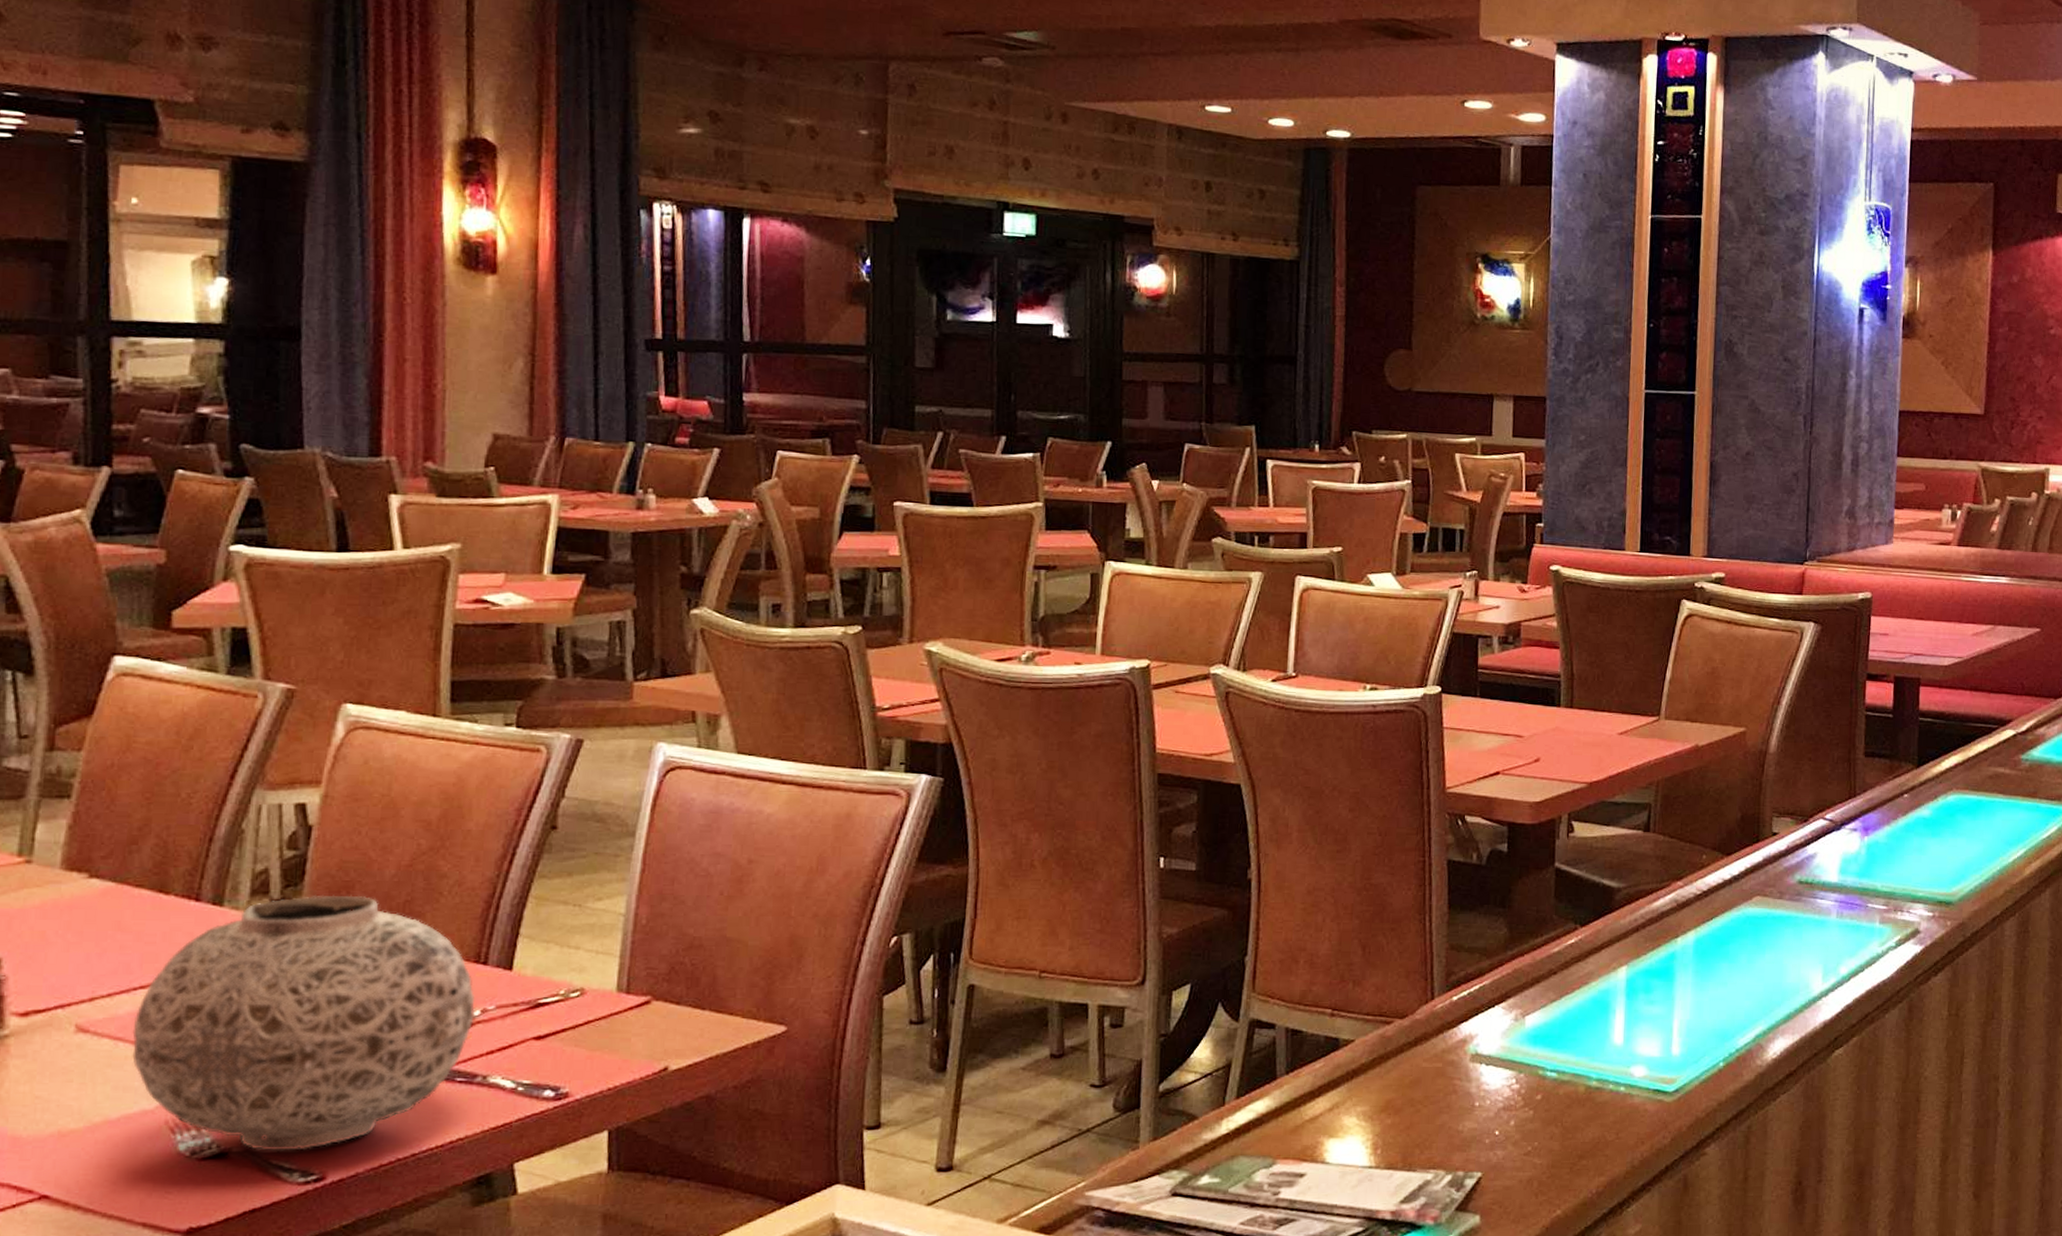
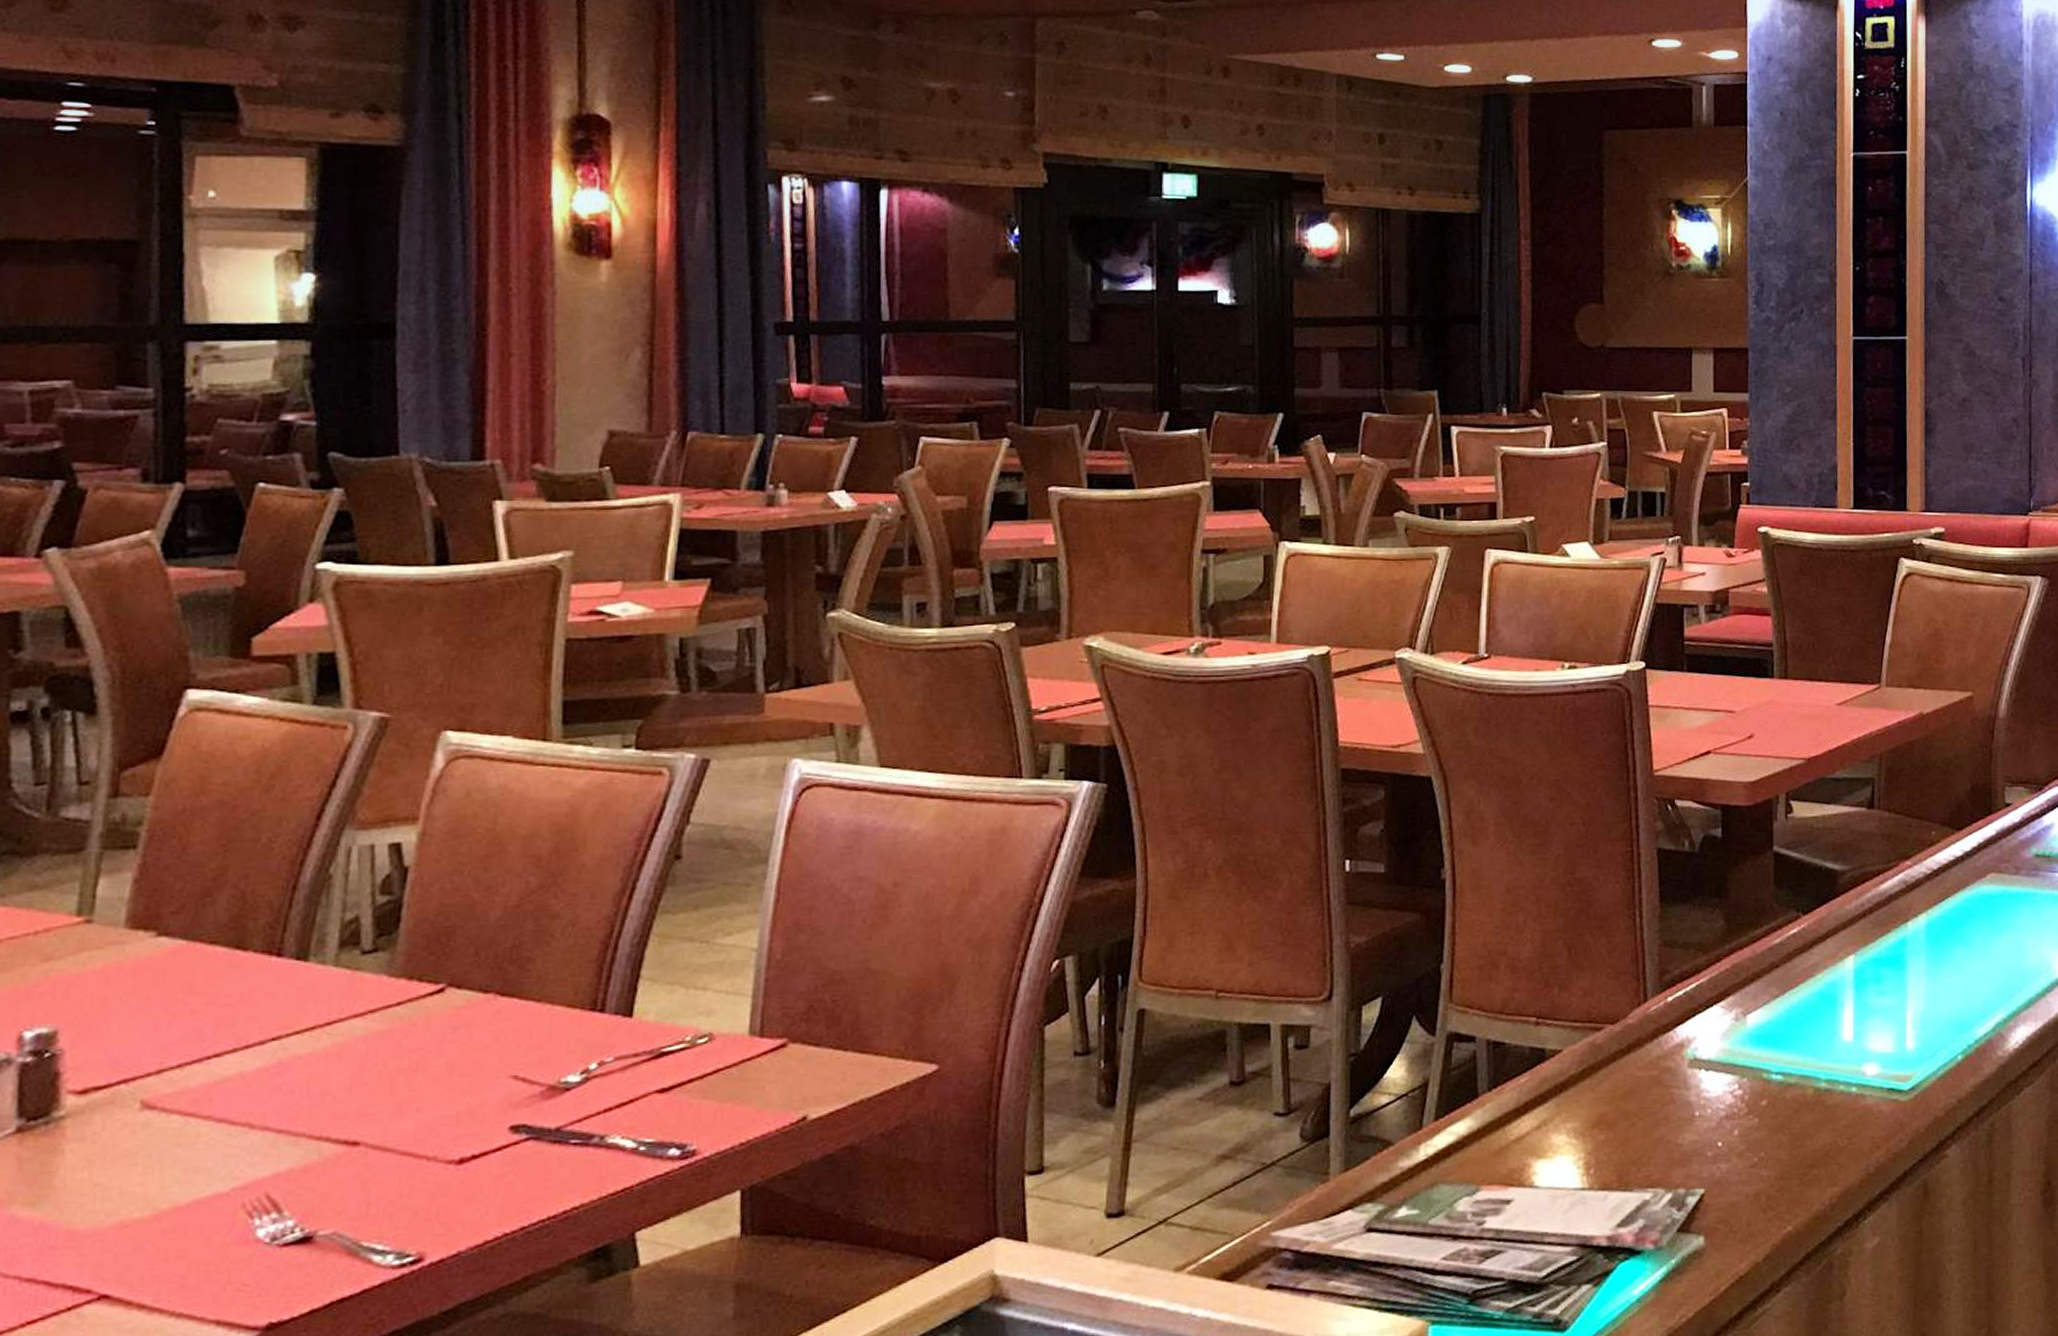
vase: present [132,894,475,1151] -> none [205,941,591,1232]

